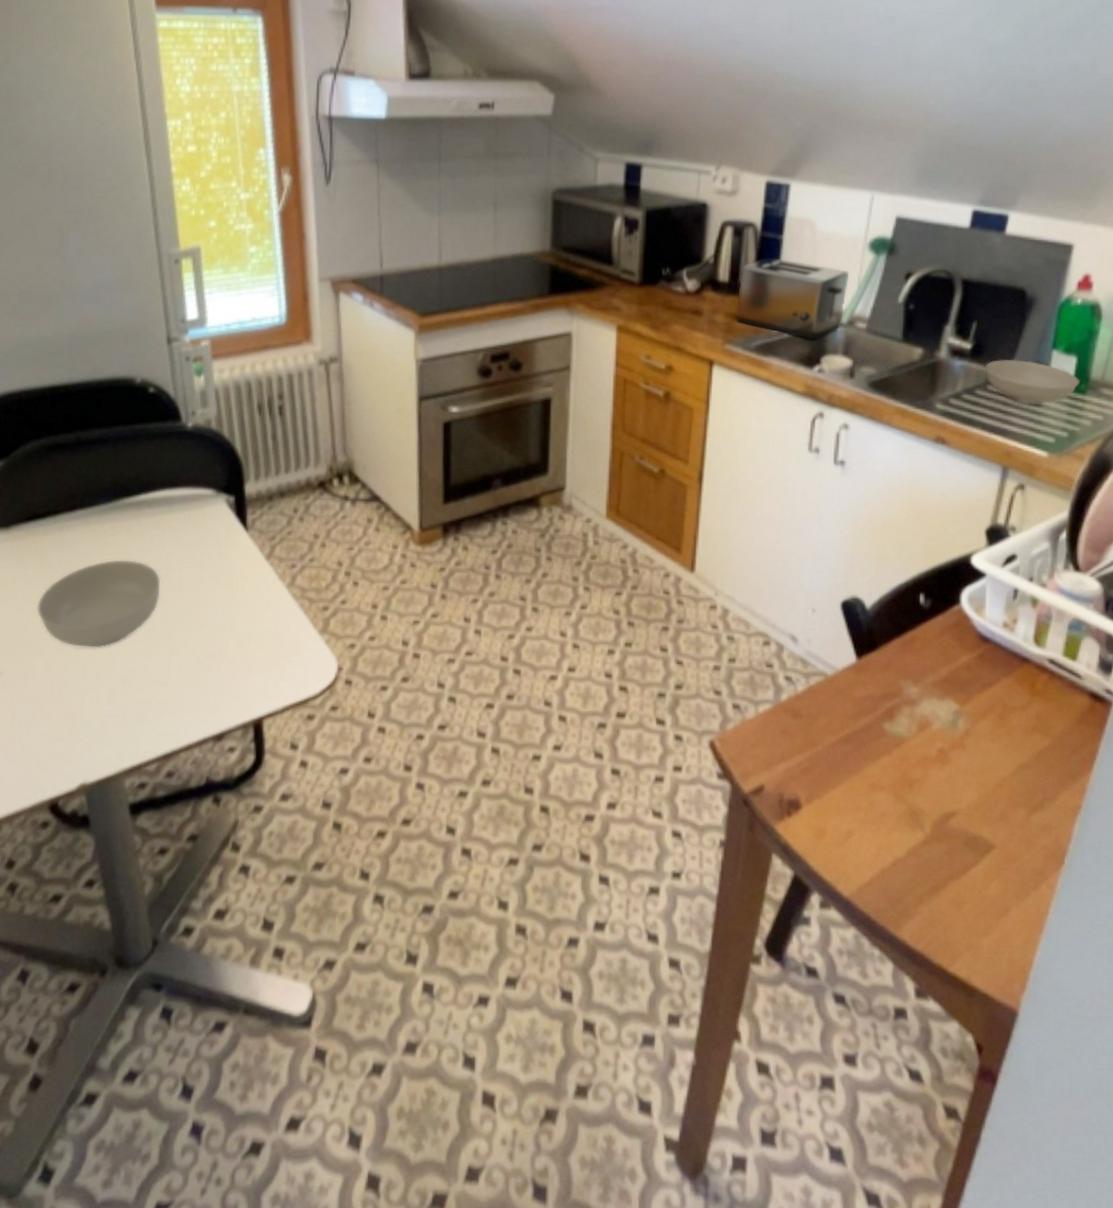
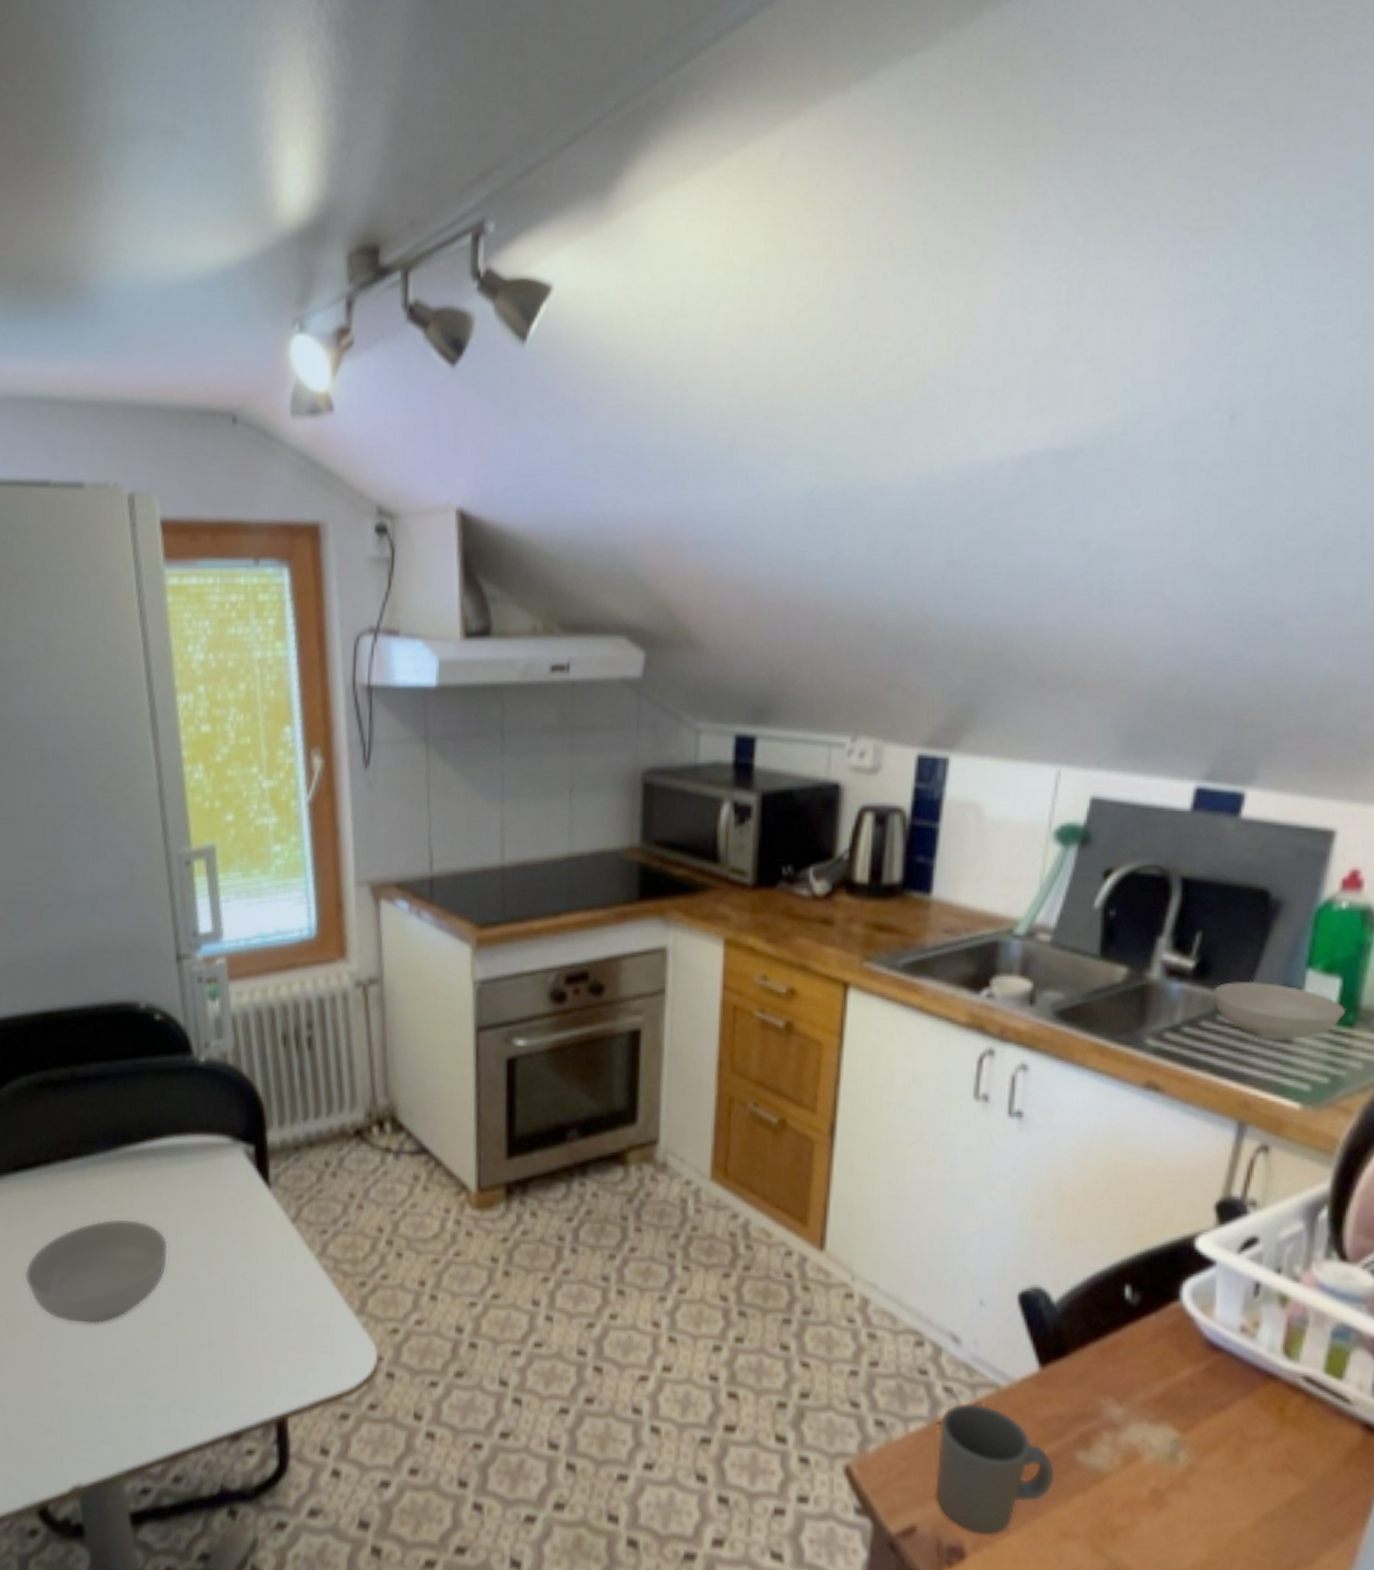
toaster: present [735,257,850,340] -> none [877,850,1028,957]
mug: none [778,688,868,789] -> present [935,1402,1055,1534]

